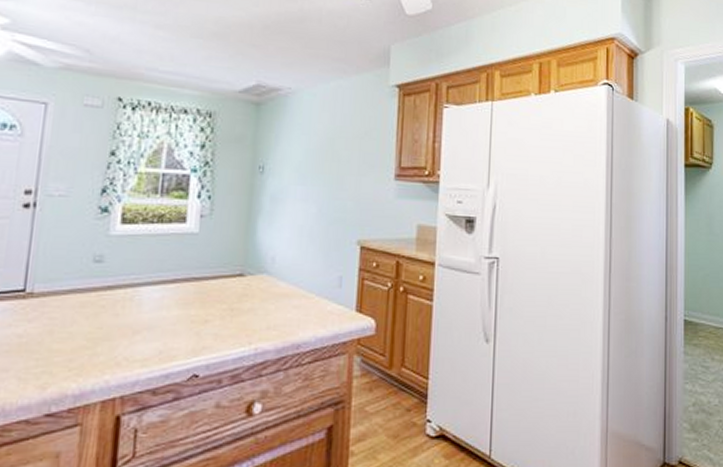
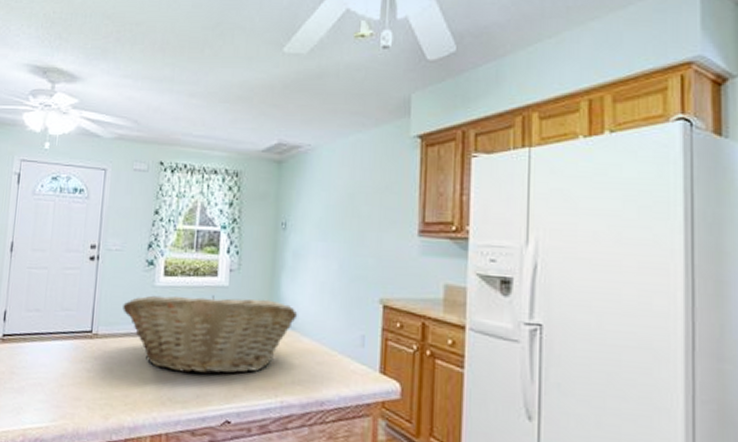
fruit basket: none [67,243,275,328] -> present [123,295,298,375]

